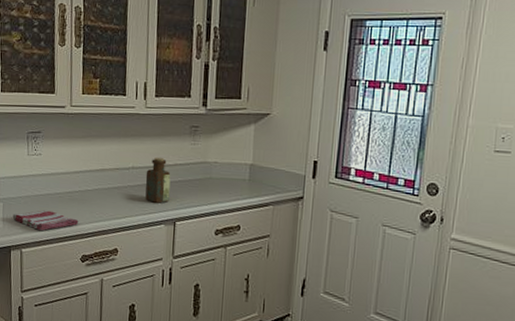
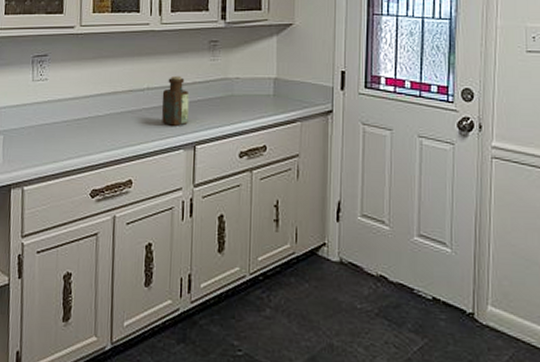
dish towel: present [12,210,79,232] -> none [13,141,88,165]

